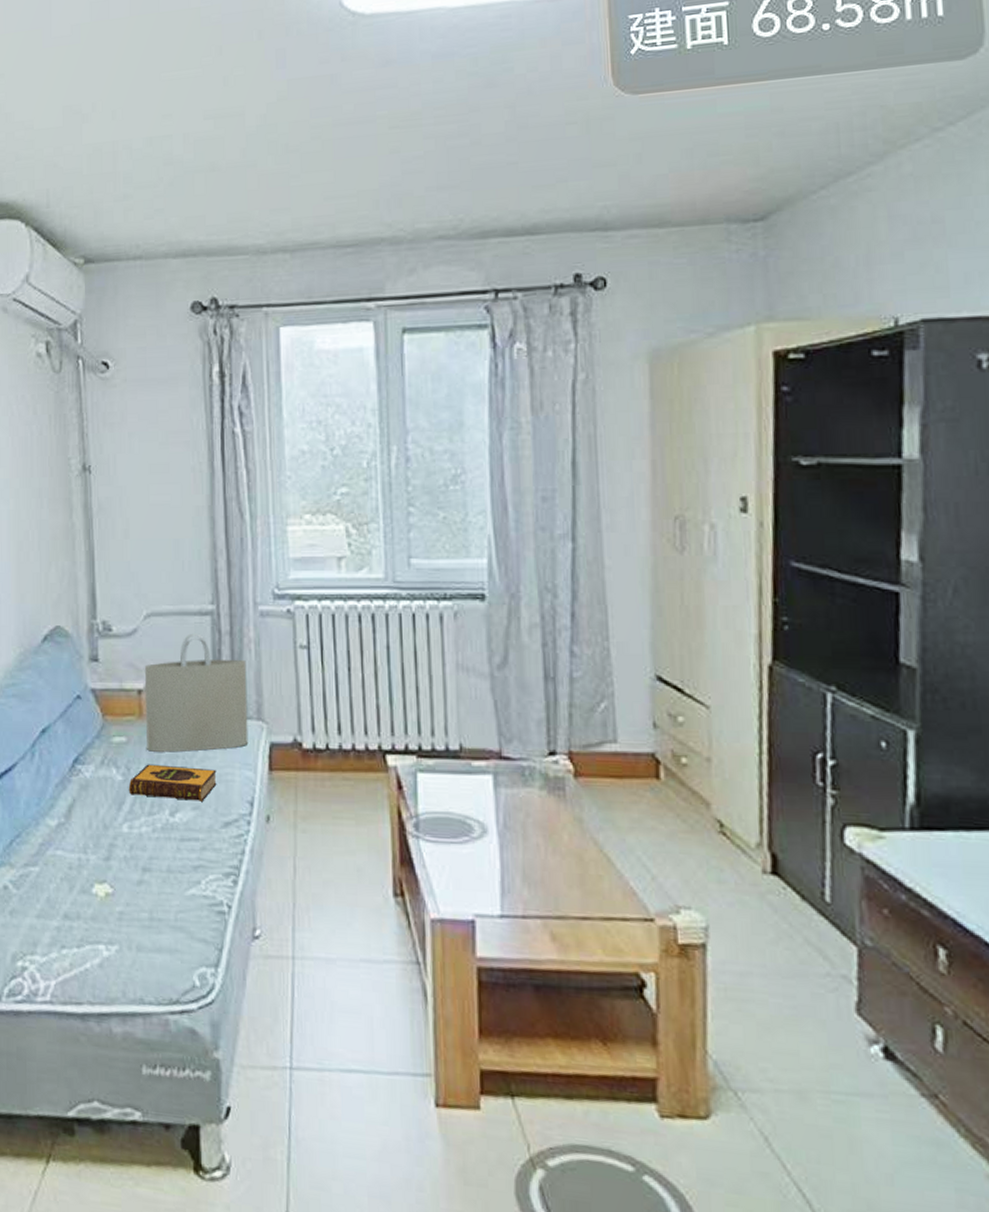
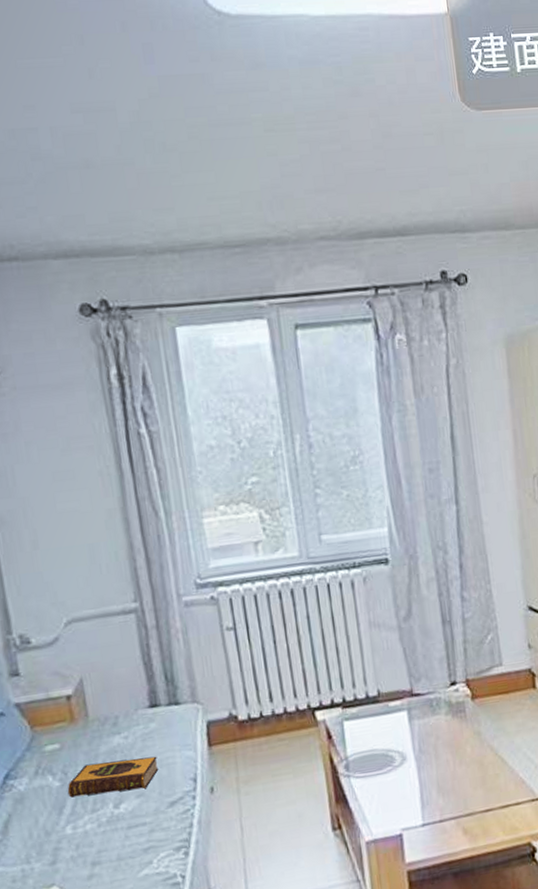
tote bag: present [144,633,249,752] -> none [70,632,186,753]

